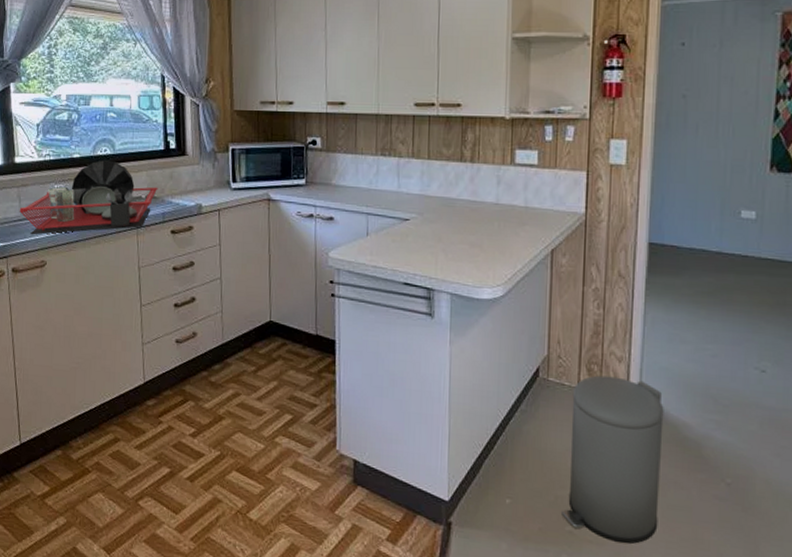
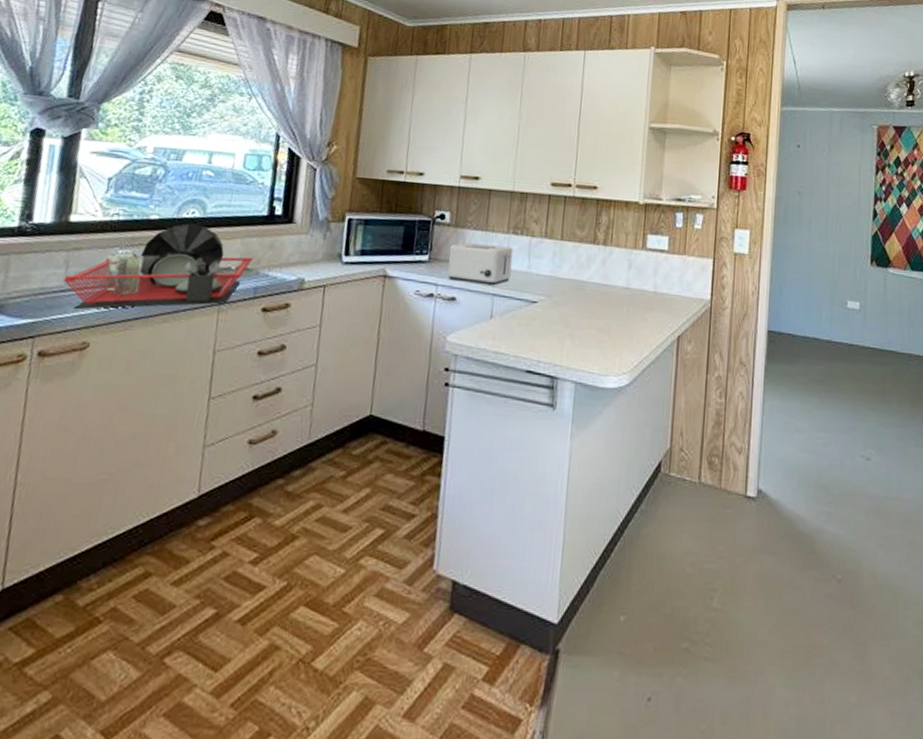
toaster: none [323,166,383,206] -> present [447,243,514,286]
pedal bin: present [561,375,664,544] -> none [678,468,780,657]

